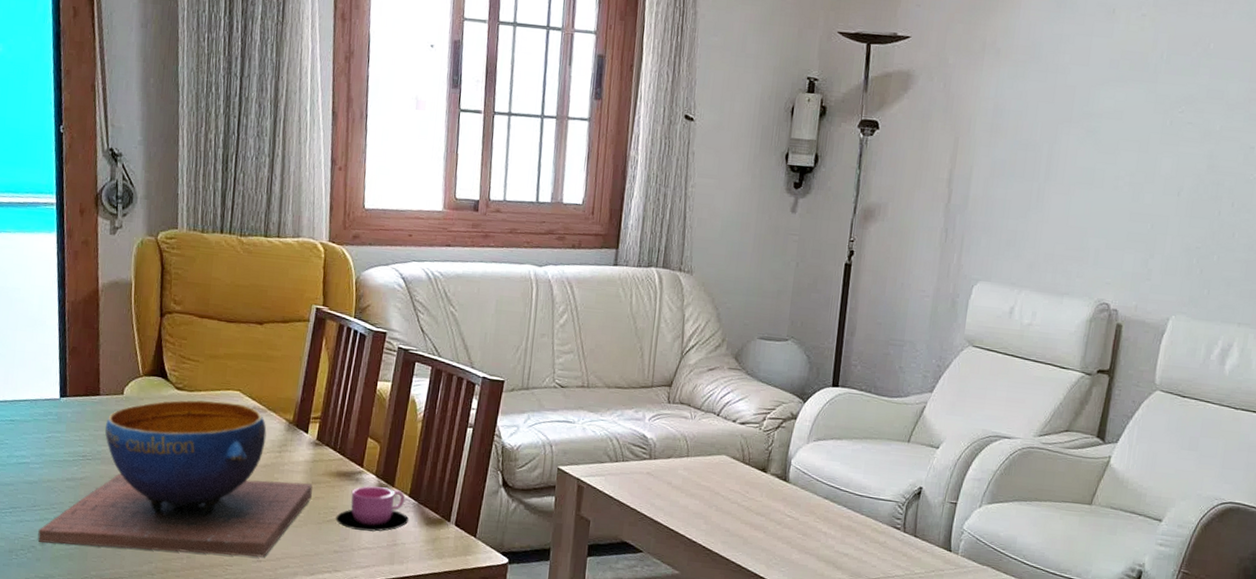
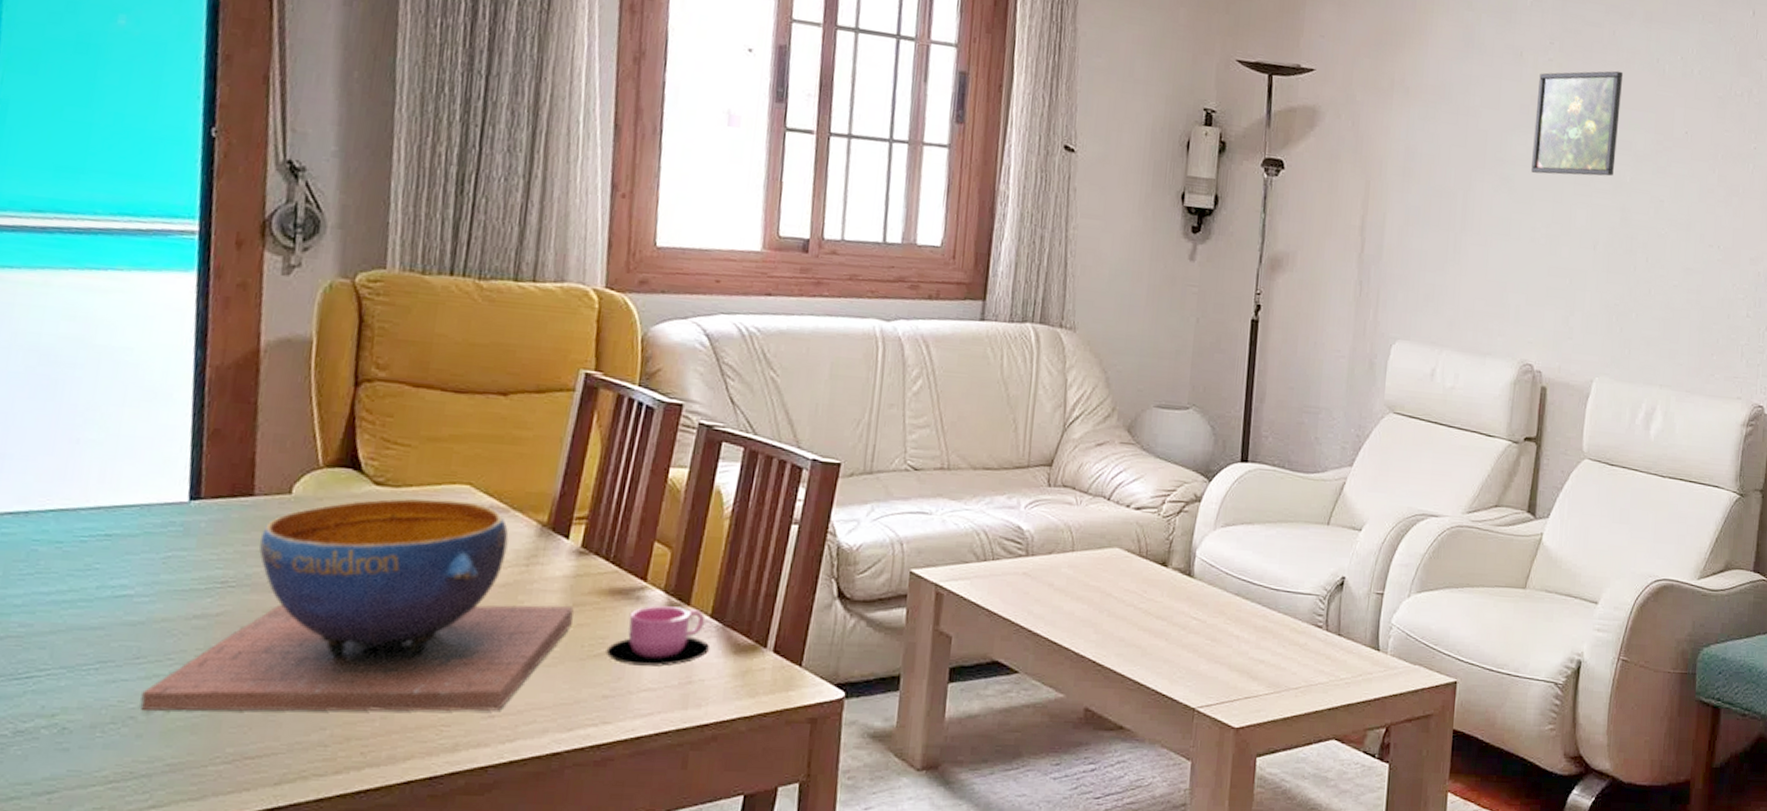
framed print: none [1118,22,1220,126] -> present [1531,71,1624,177]

